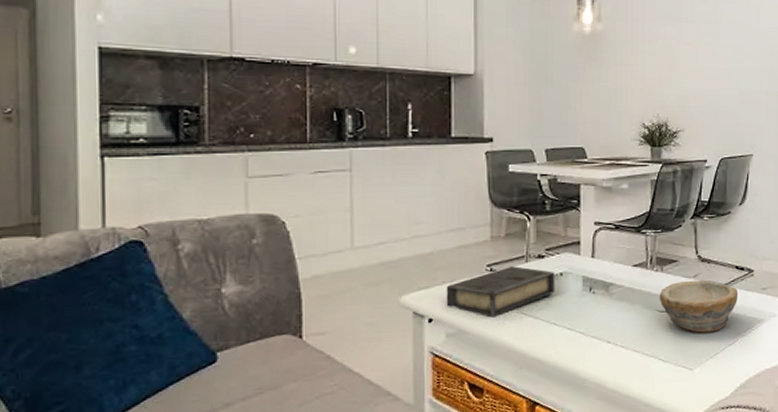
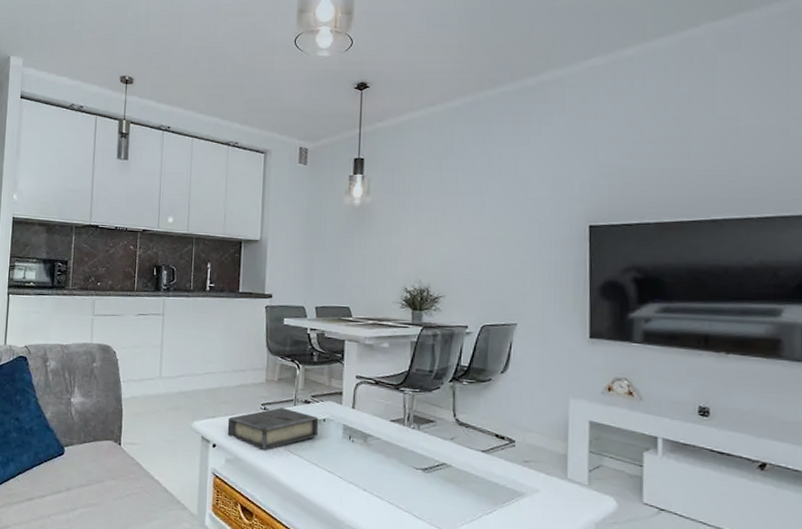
bowl: present [659,279,739,333] -> none [415,442,498,498]

